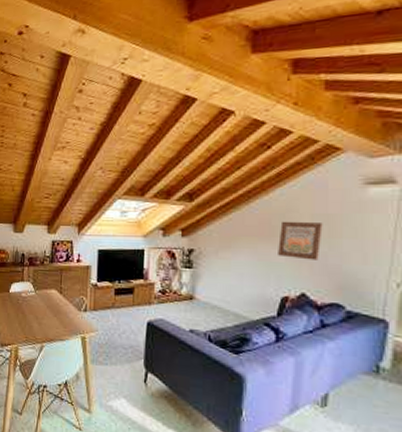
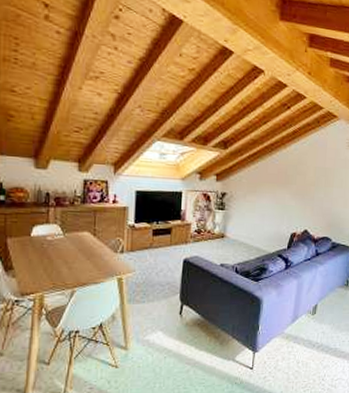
wall art: present [278,221,323,260] -> none [290,171,322,204]

